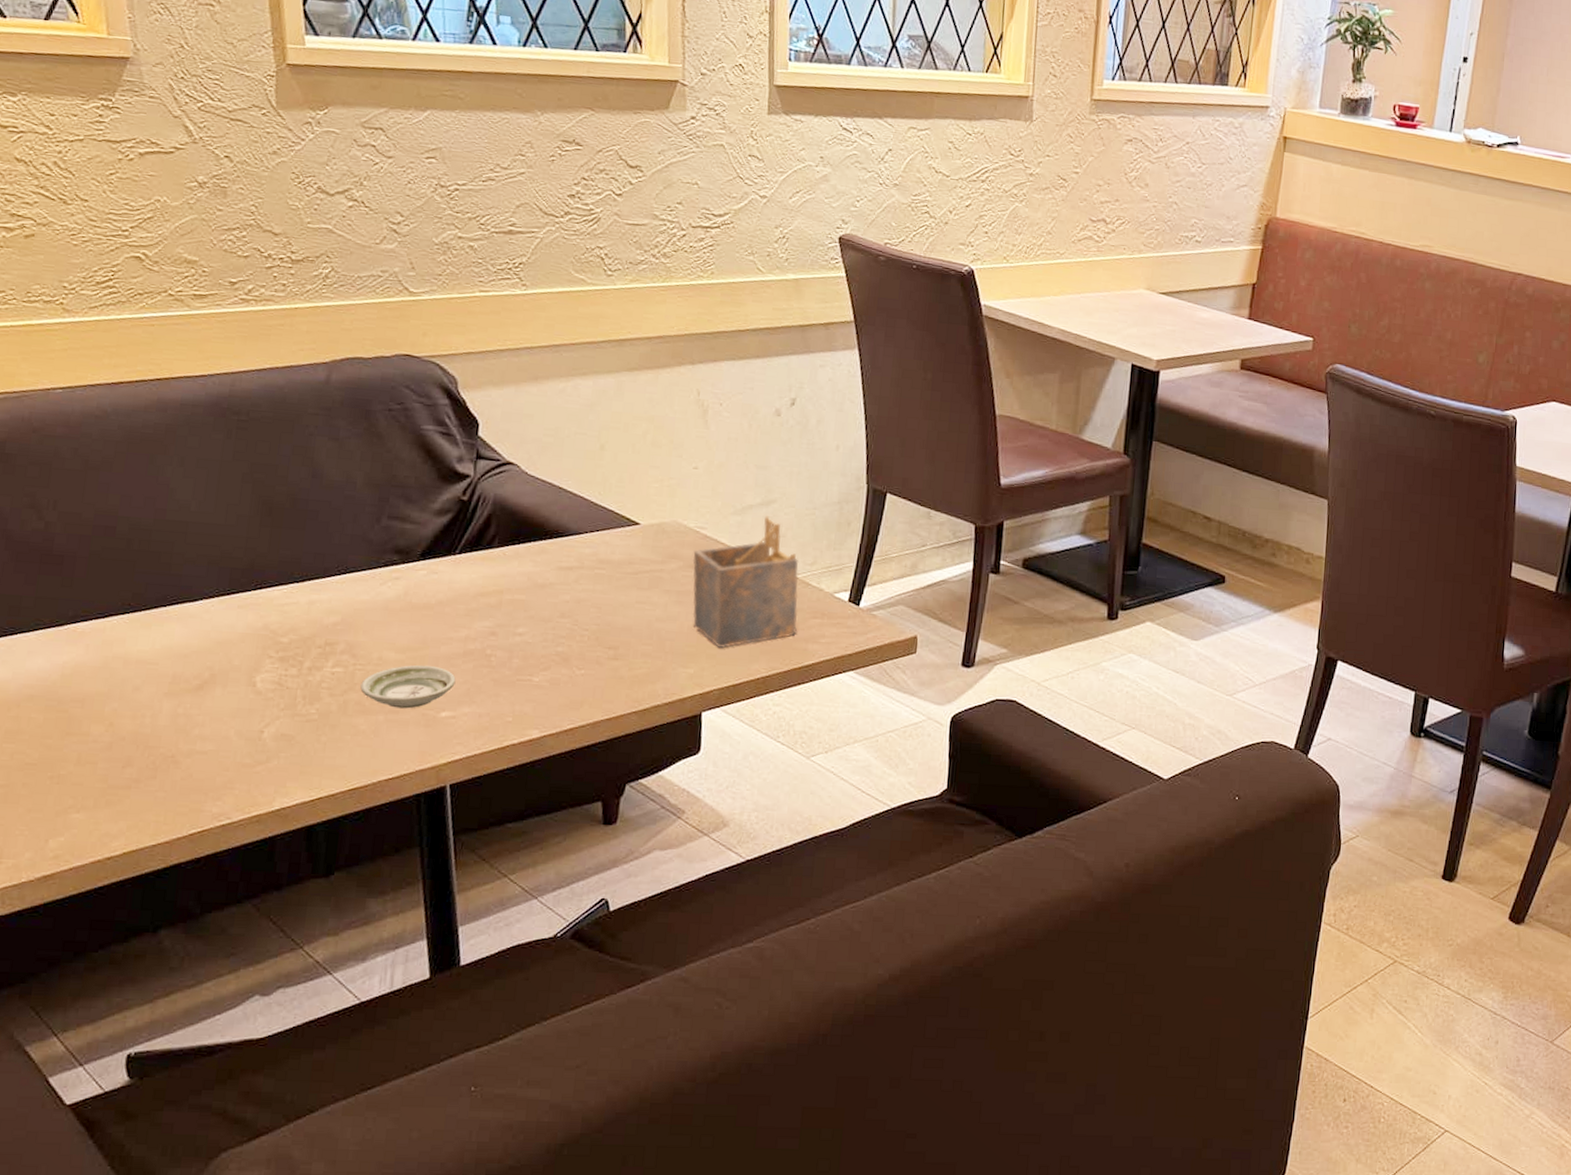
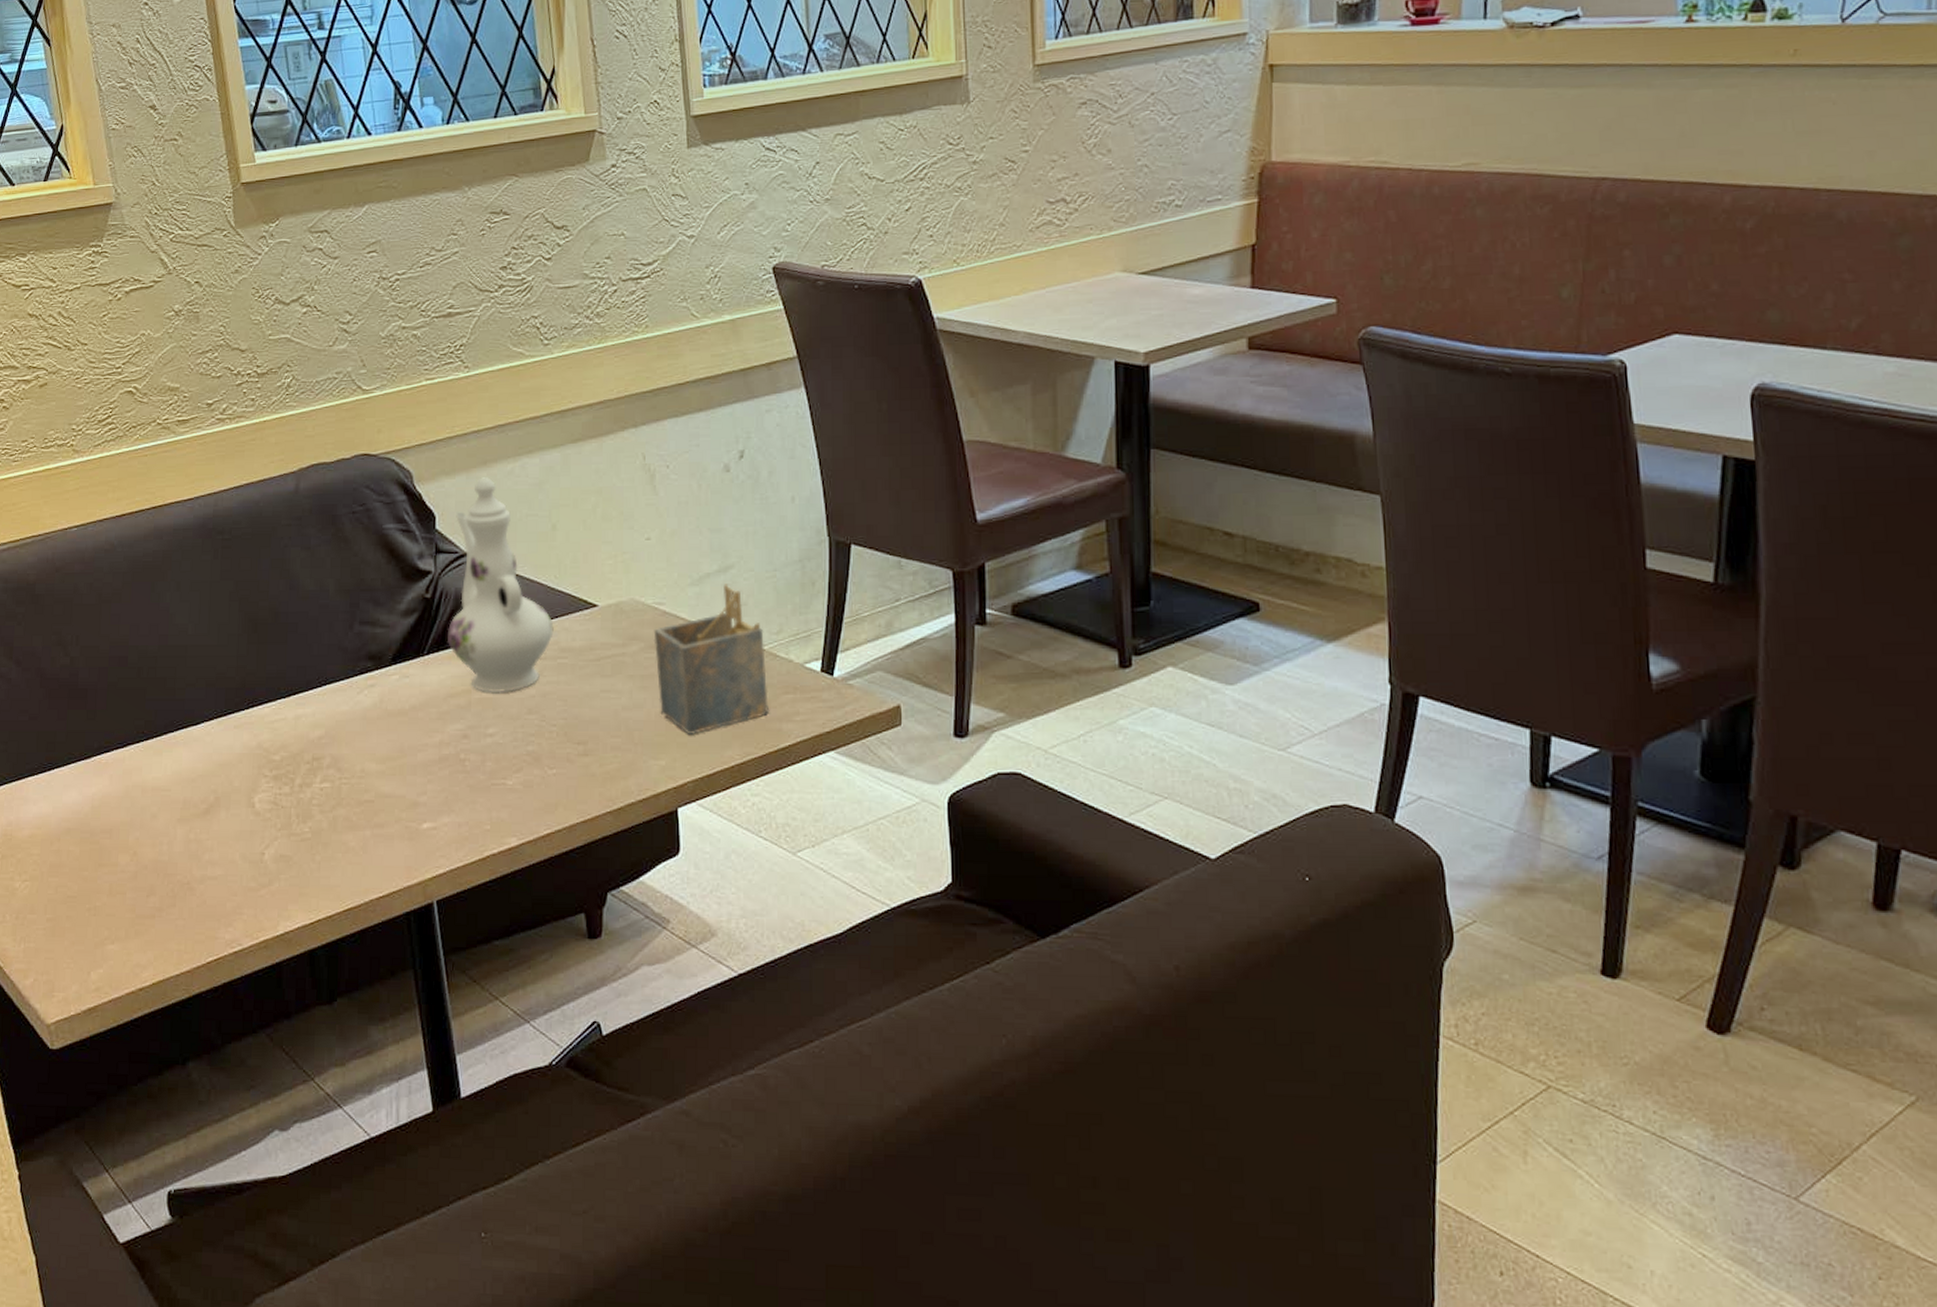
saucer: present [360,665,456,709] -> none [347,774,434,822]
ewer: none [482,392,594,596] -> present [448,477,554,693]

